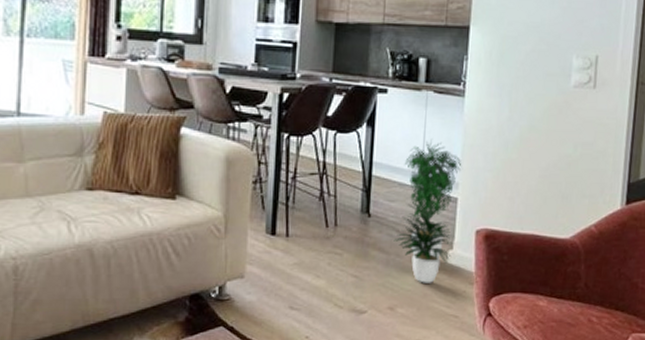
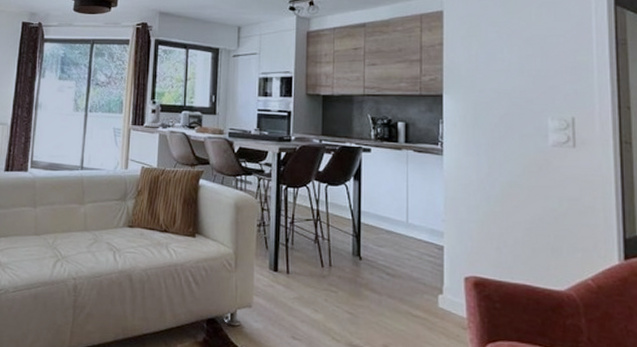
potted plant: present [393,139,462,283] -> none [384,192,446,325]

